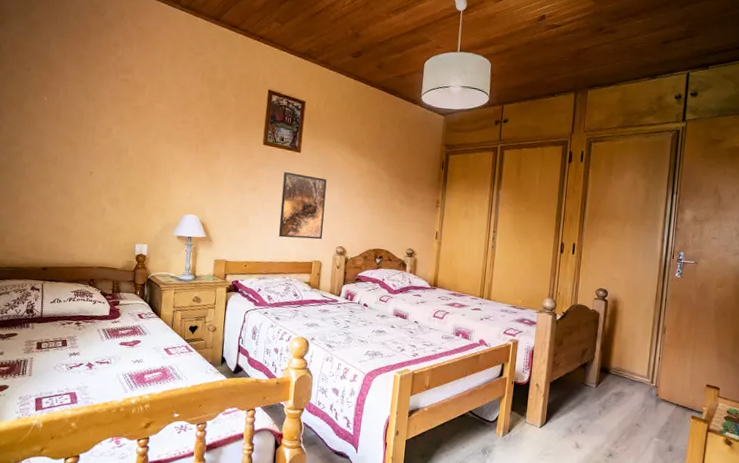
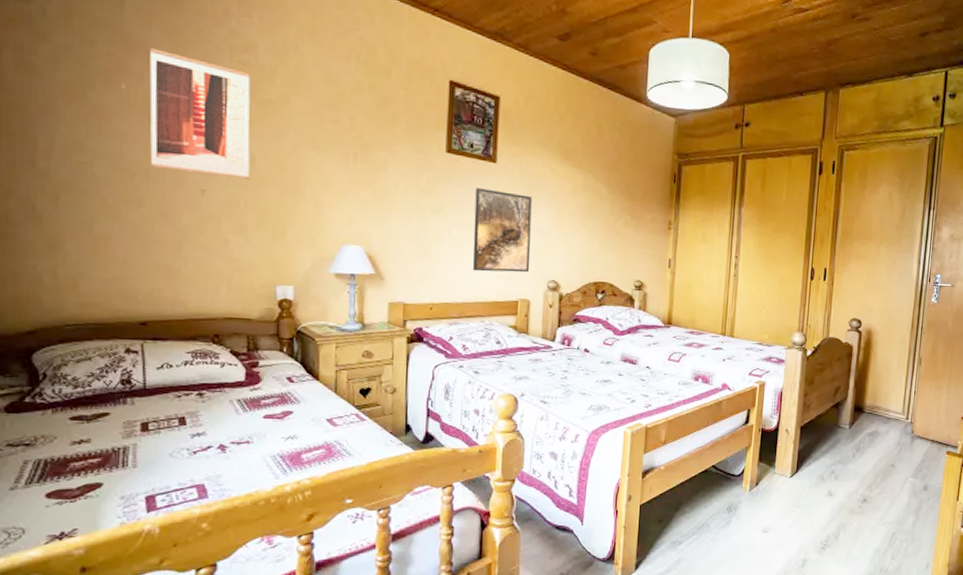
wall art: none [58,72,129,165] -> present [149,48,250,179]

